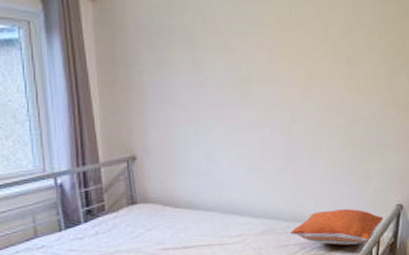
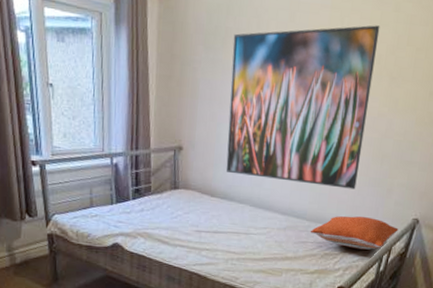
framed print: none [178,10,331,181] -> present [226,25,380,189]

